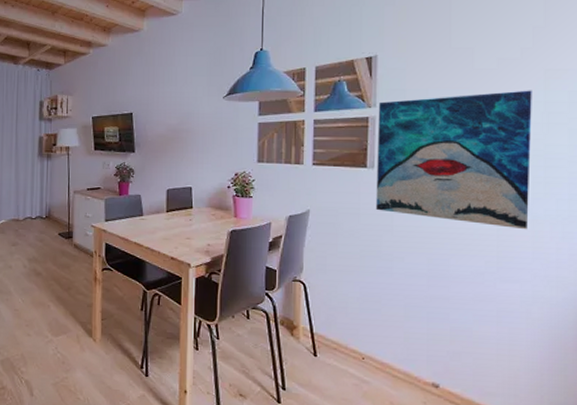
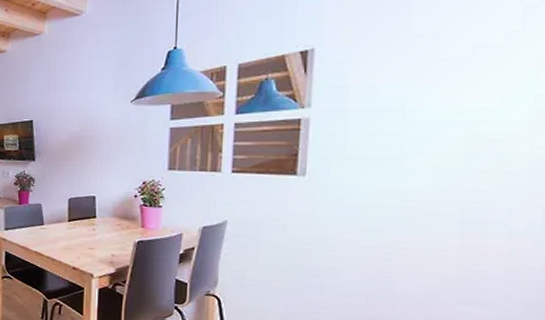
wall art: present [375,90,532,230] -> none [306,82,518,246]

